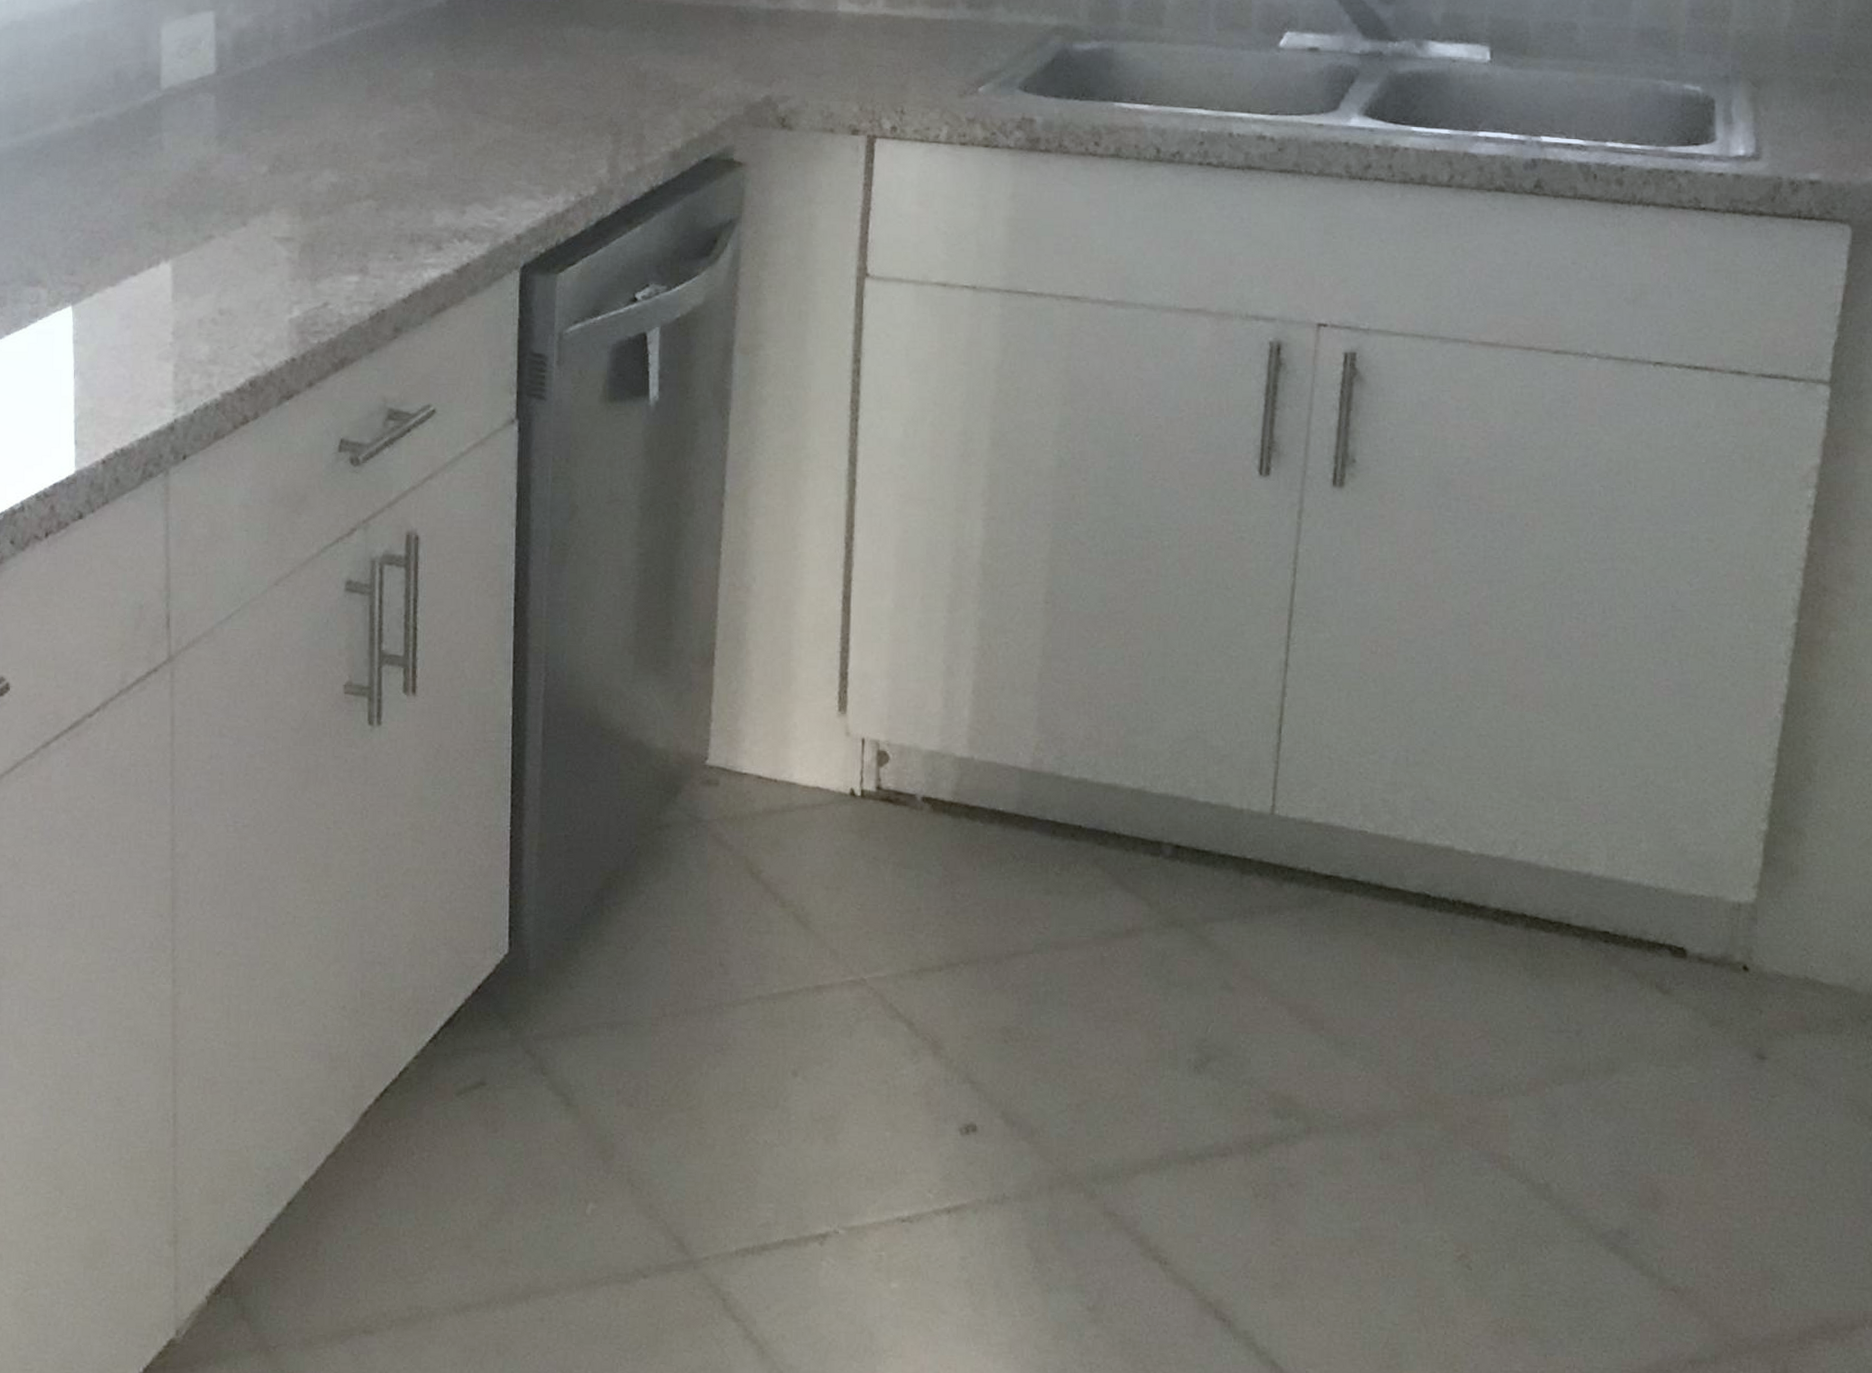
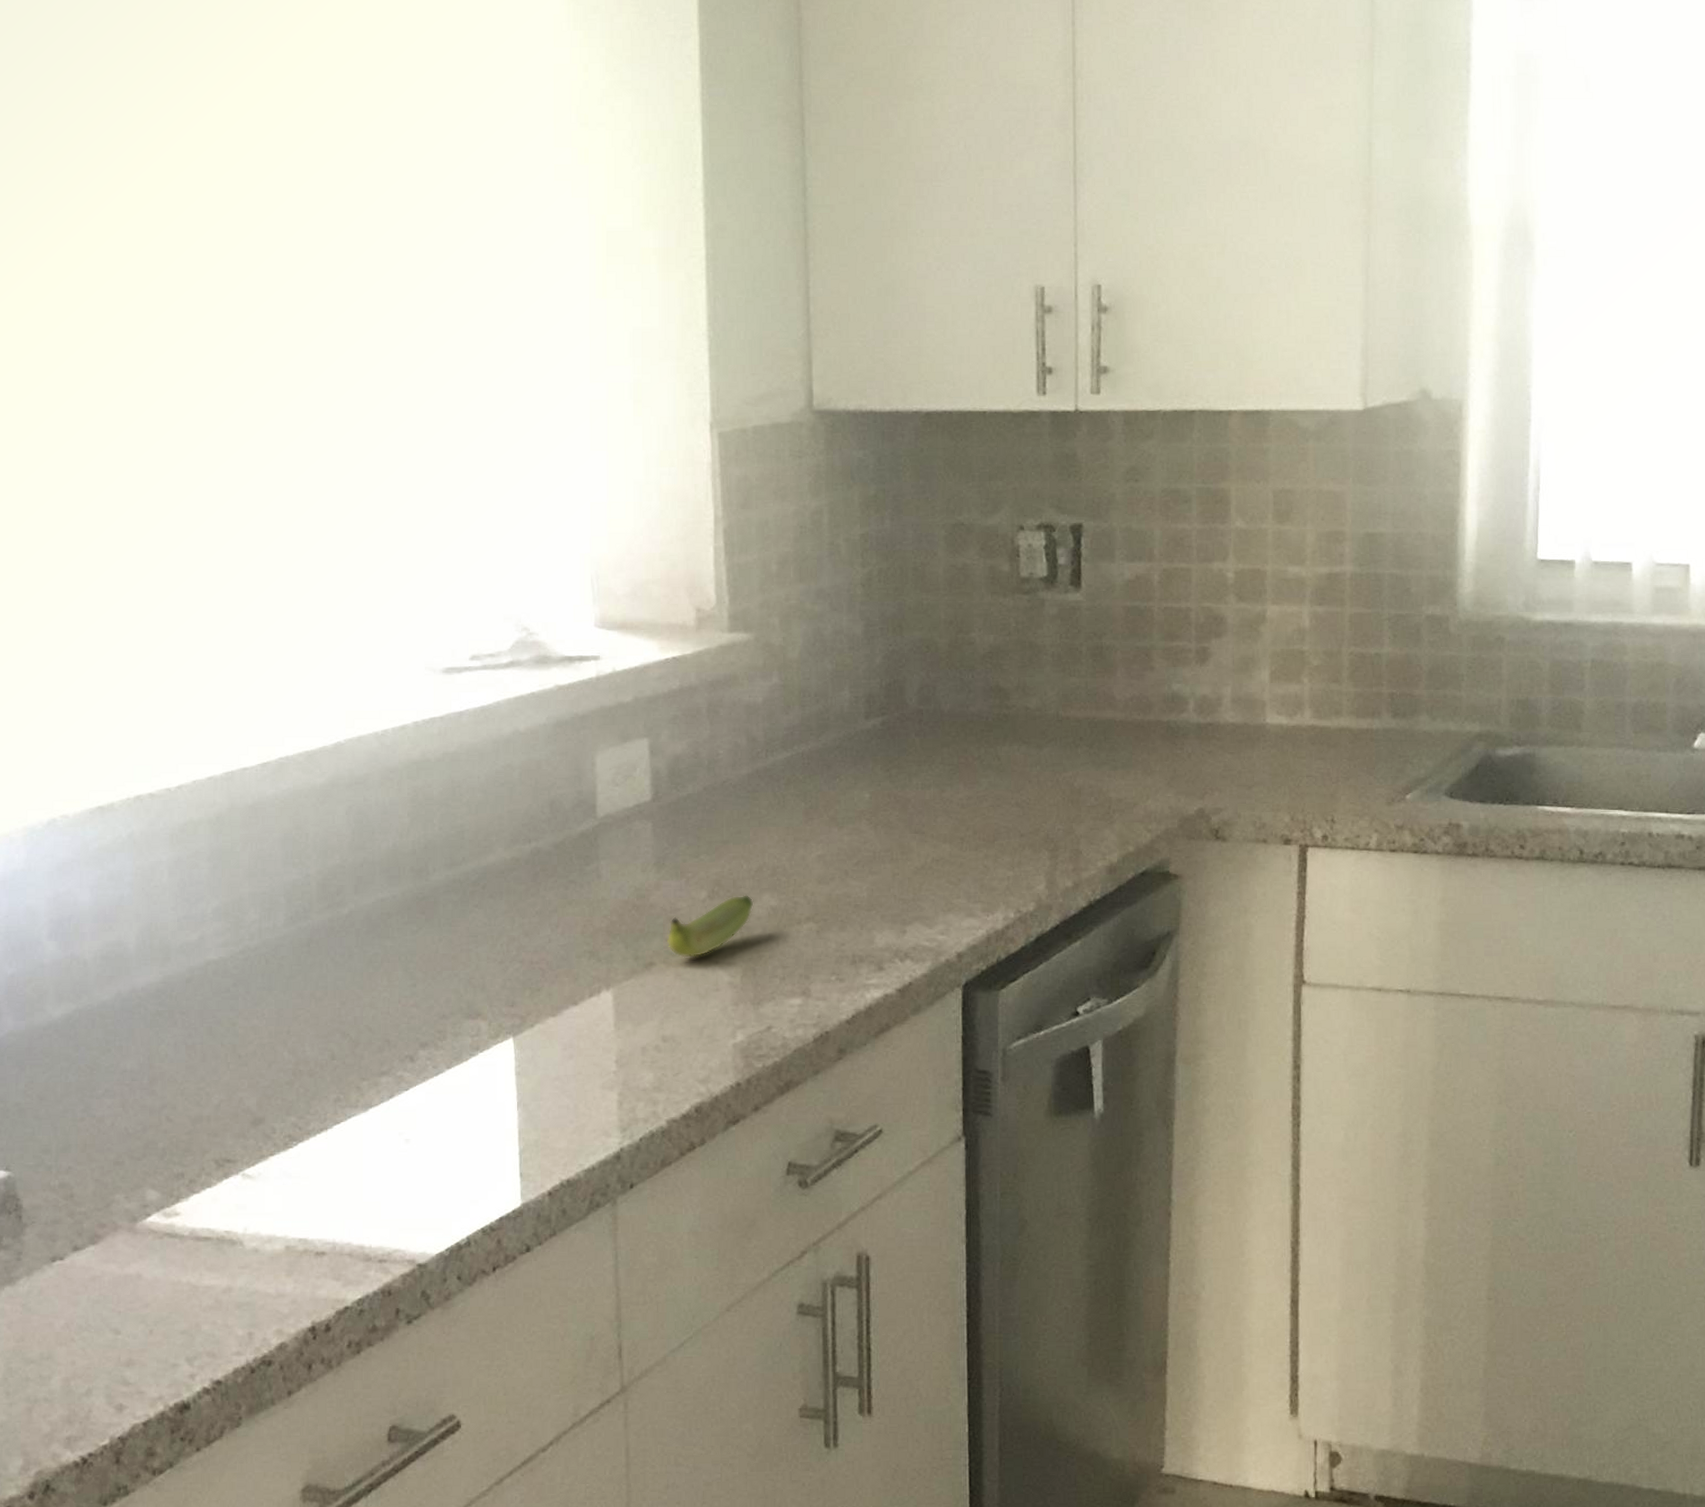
banana: none [226,170,314,232] -> present [666,895,754,958]

